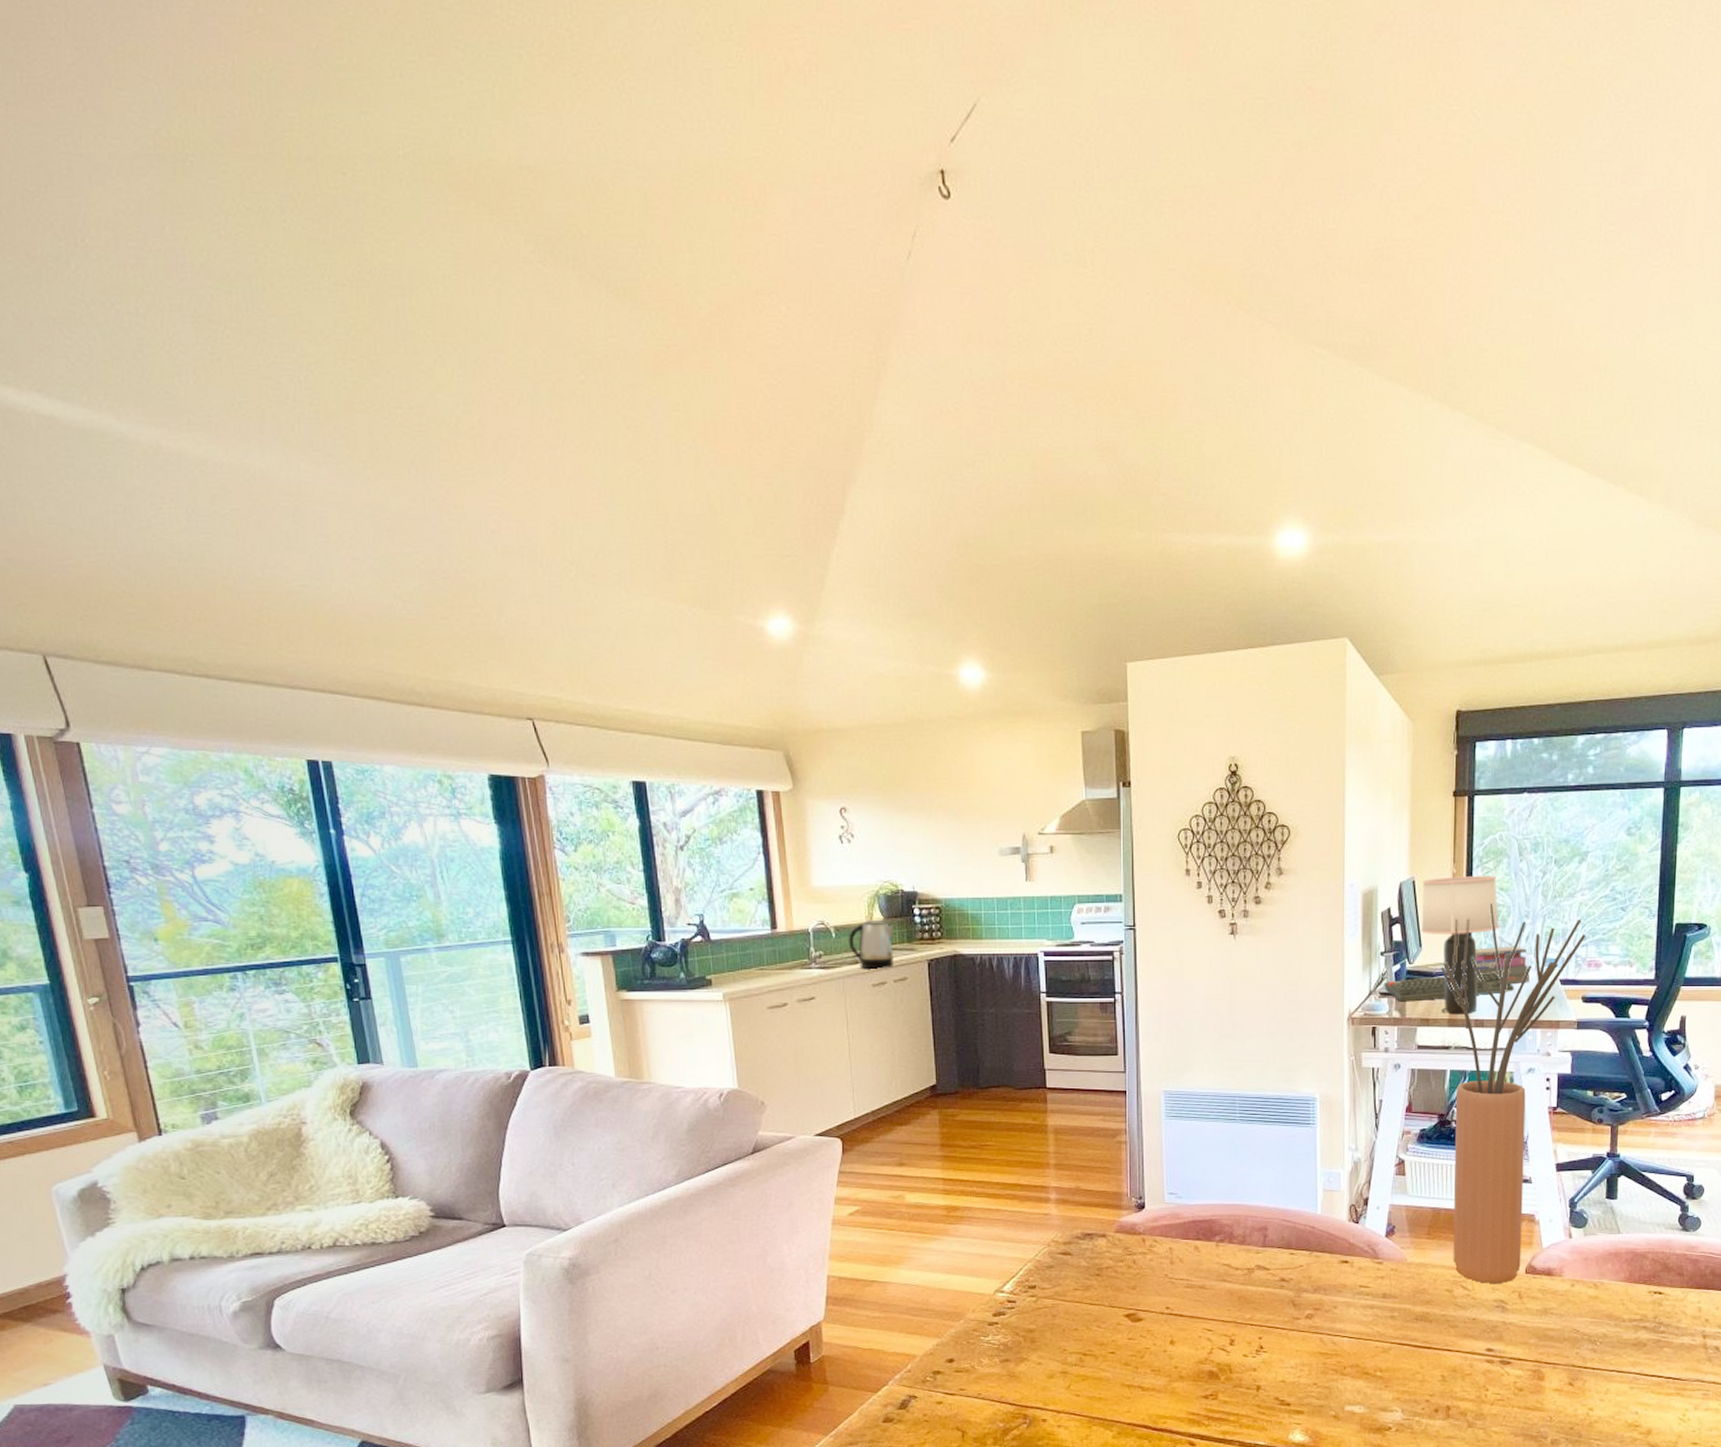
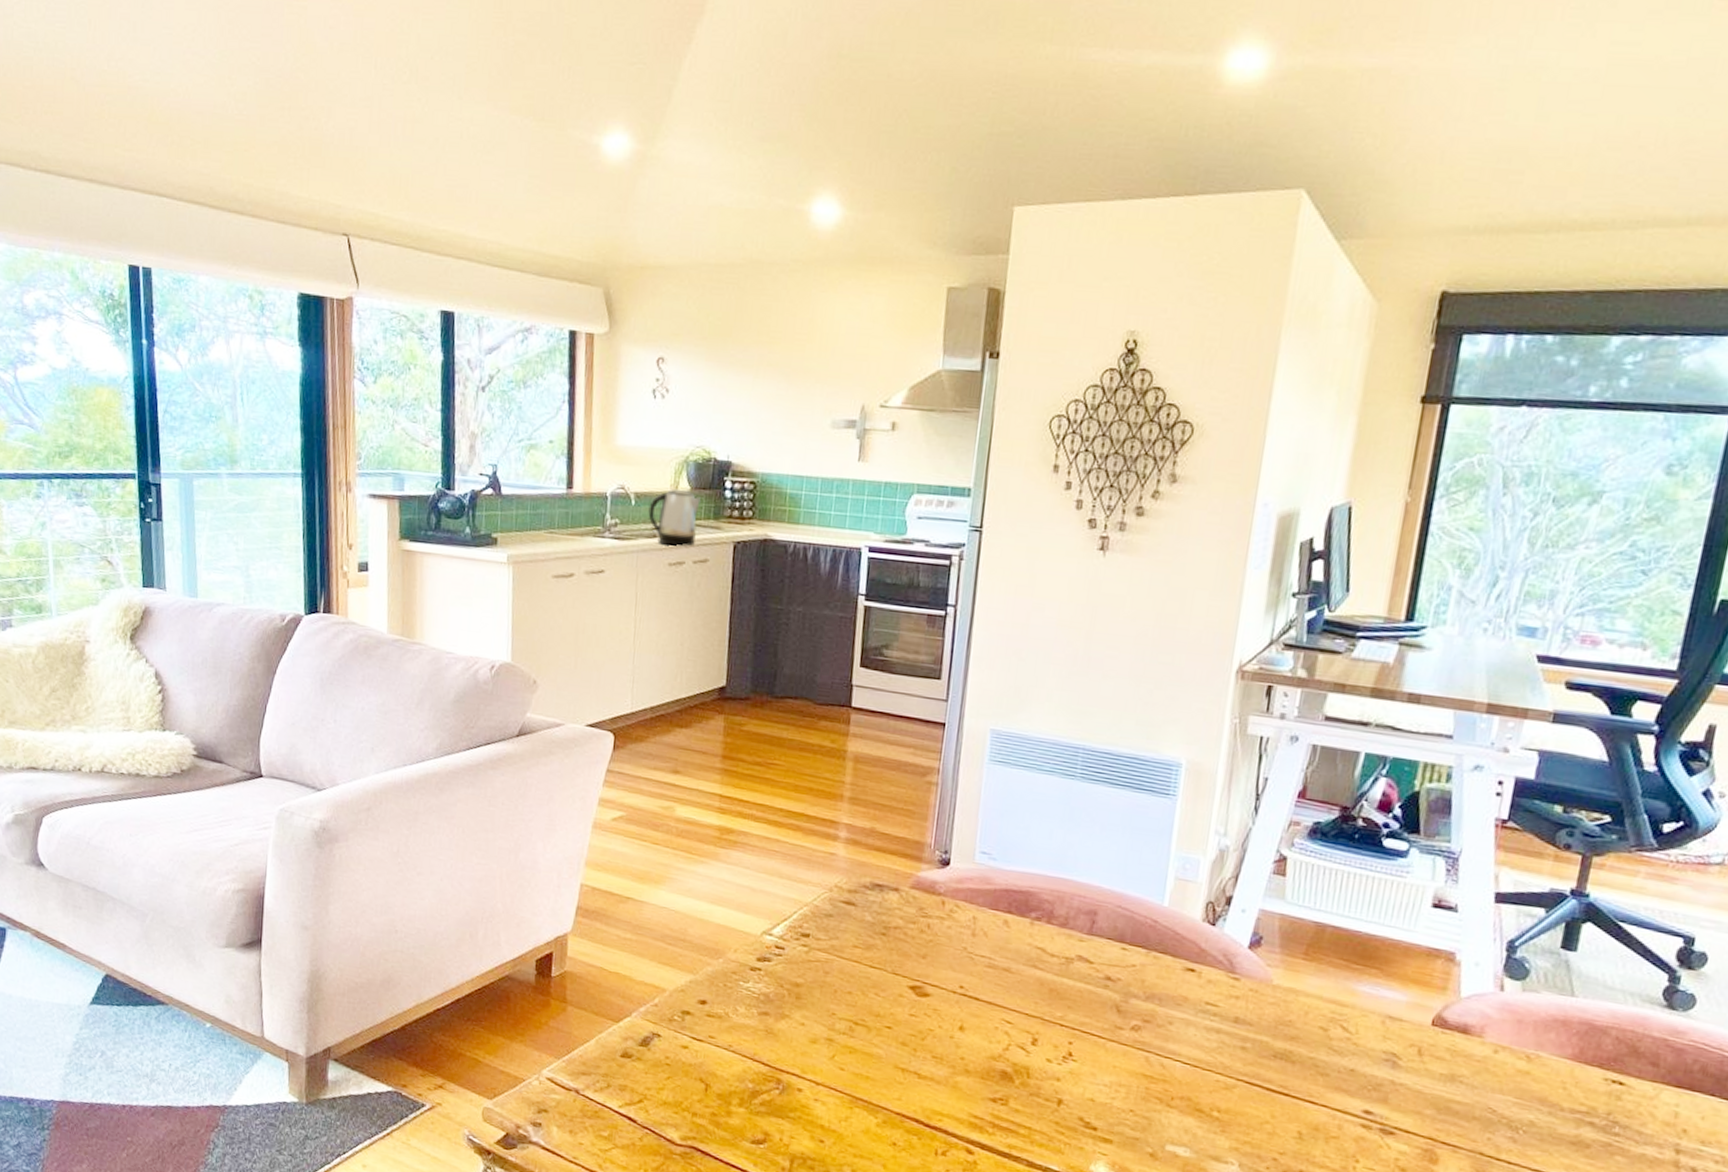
computer keyboard: present [1384,972,1514,1002] -> none [1290,630,1470,664]
table lamp: present [1421,875,1500,1013] -> none [1350,506,1467,684]
vase: present [1441,903,1586,1283] -> none [1334,545,1585,1032]
books: present [1475,946,1529,983] -> none [1419,602,1495,654]

